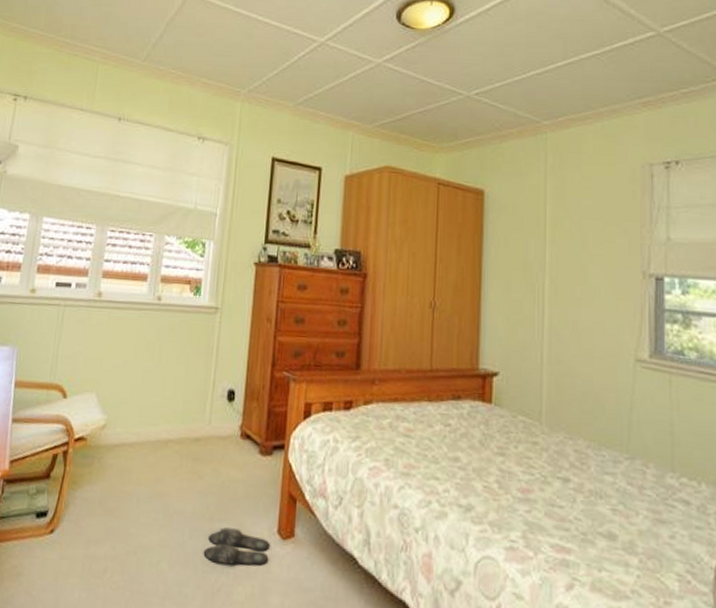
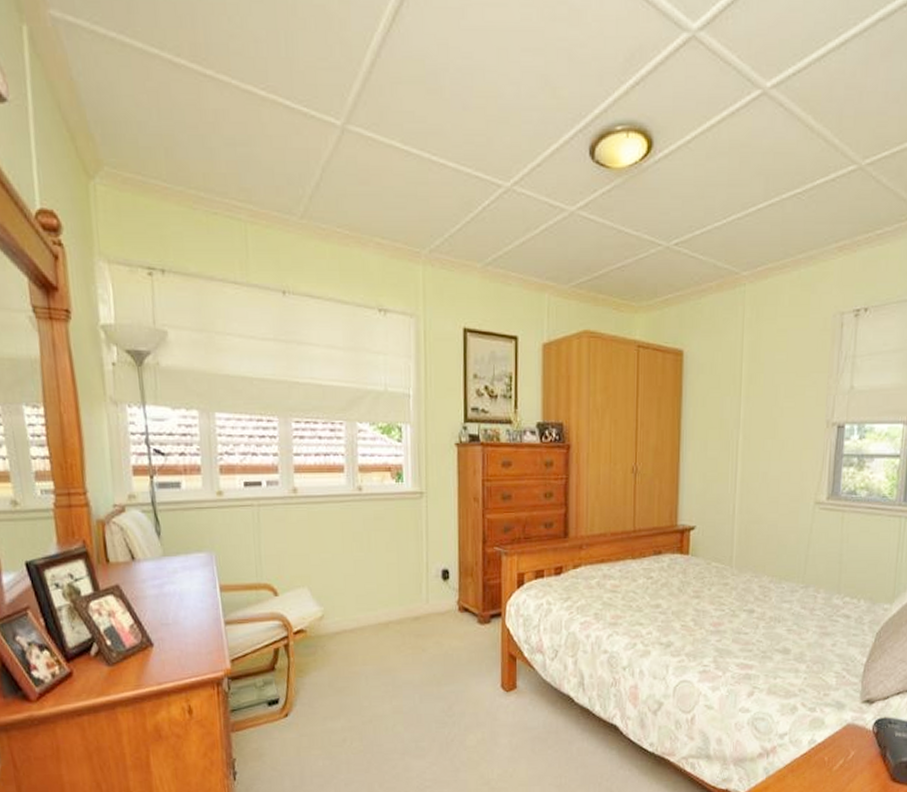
slippers: present [203,527,270,566] -> none [434,689,495,720]

